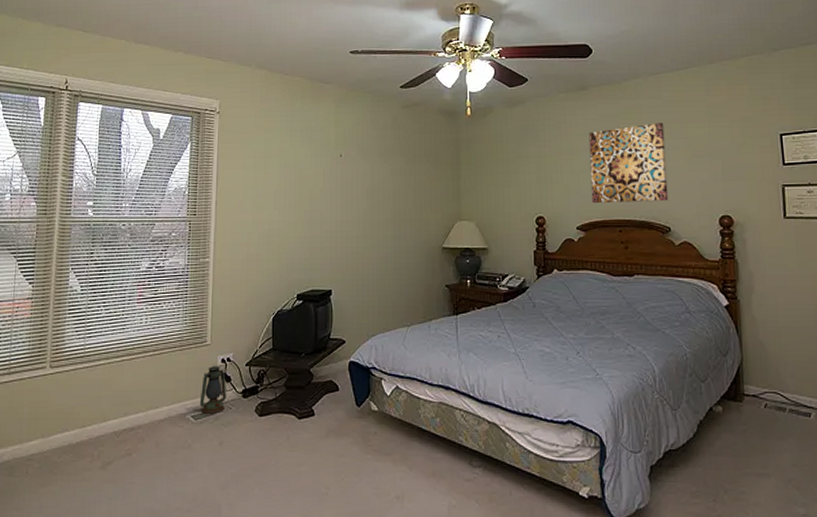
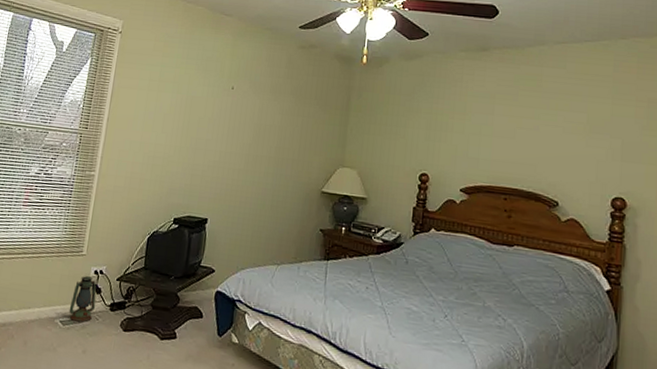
wall art: present [588,123,669,204] -> none [479,93,565,175]

